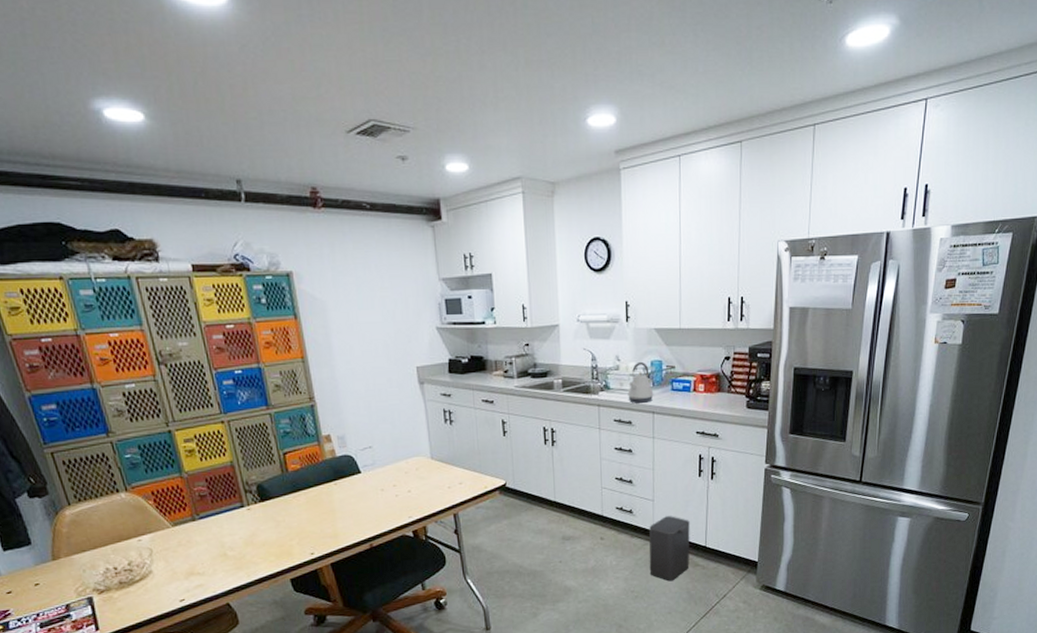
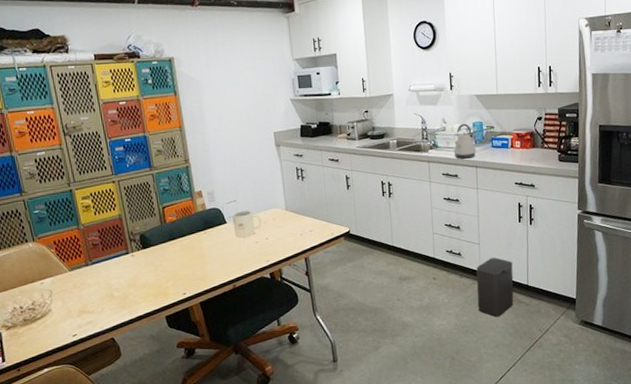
mug: none [368,459,404,490] -> present [232,210,262,238]

